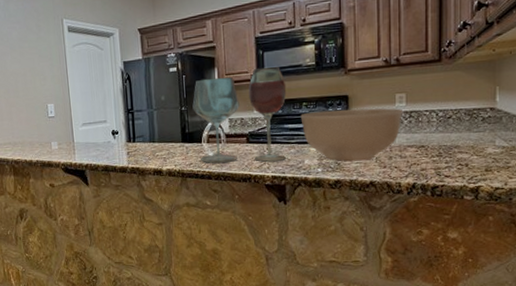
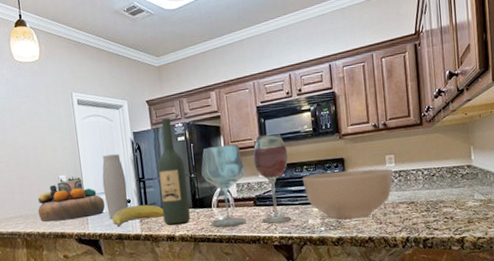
decorative bowl: none [25,105,93,151] -> present [37,176,105,222]
vase: none [90,84,116,150] -> present [102,154,128,220]
fruit: none [98,137,152,159] -> present [112,204,164,228]
wine bottle: none [147,48,179,160] -> present [157,118,191,226]

